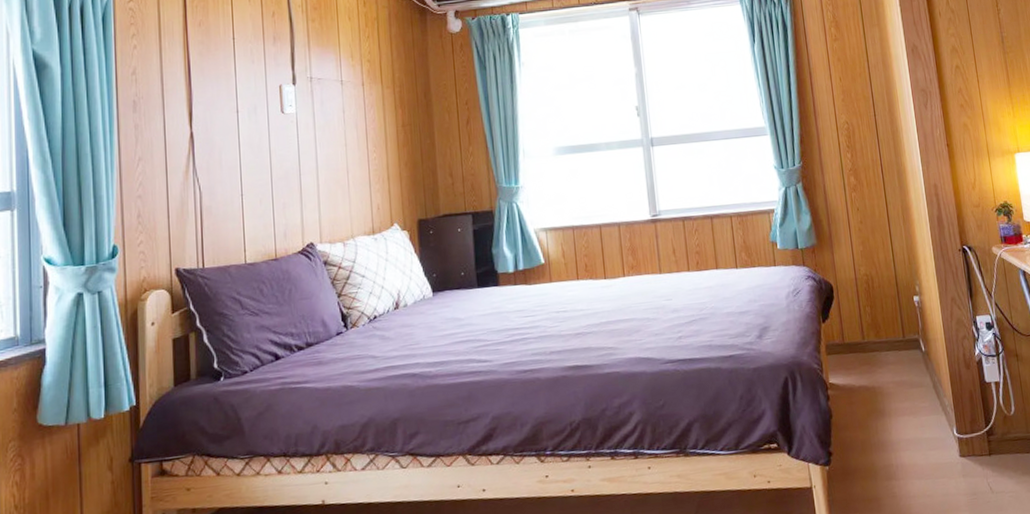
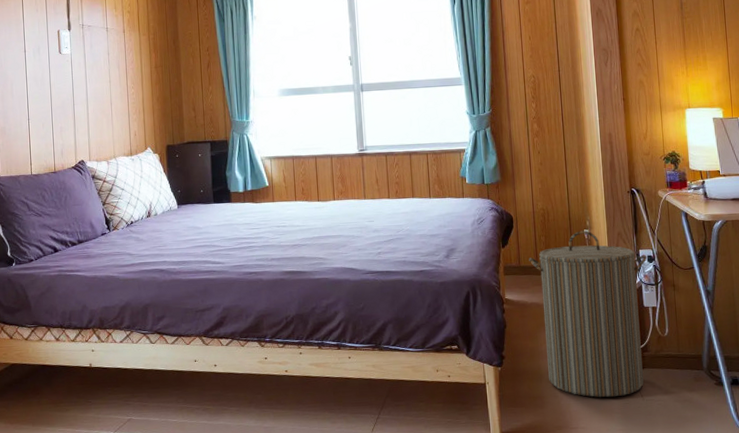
laundry hamper: none [853,297,992,494] -> present [529,230,648,398]

